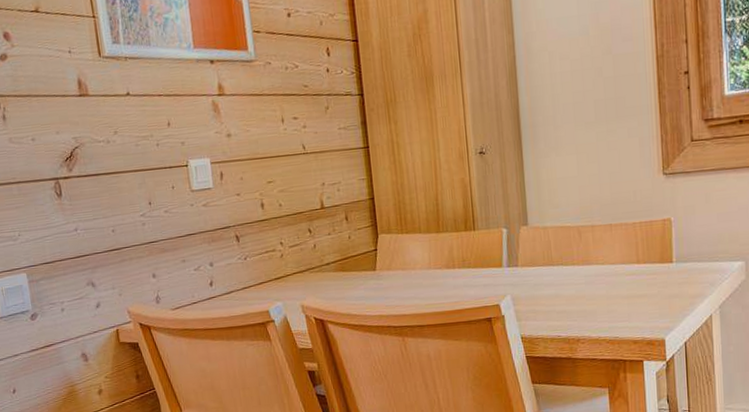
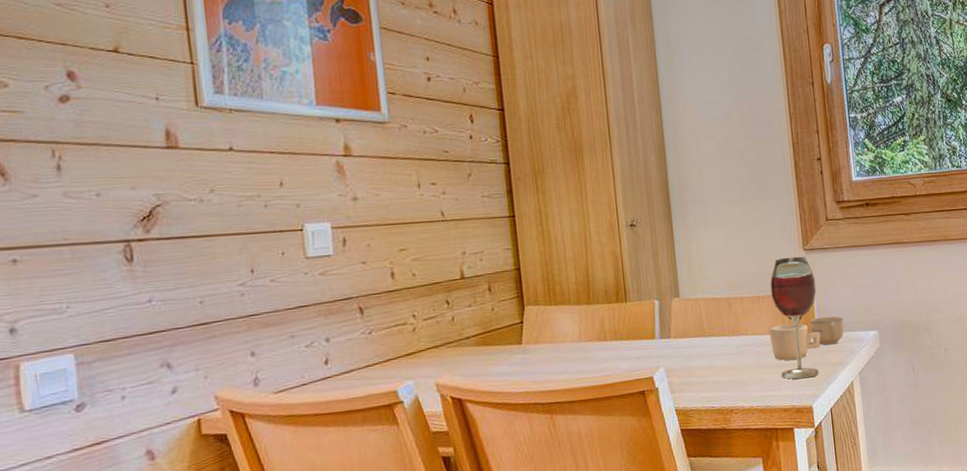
cup: none [620,253,677,291] -> present [768,323,820,361]
wineglass: none [624,181,676,311] -> present [770,256,819,379]
cup: none [666,245,705,276] -> present [809,316,844,345]

